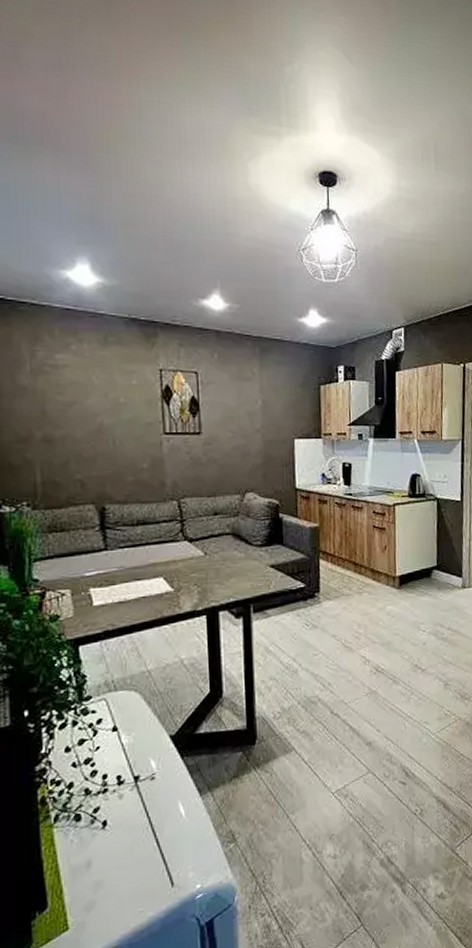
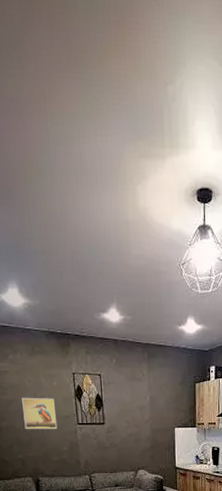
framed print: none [86,398,136,441] -> present [22,397,58,430]

